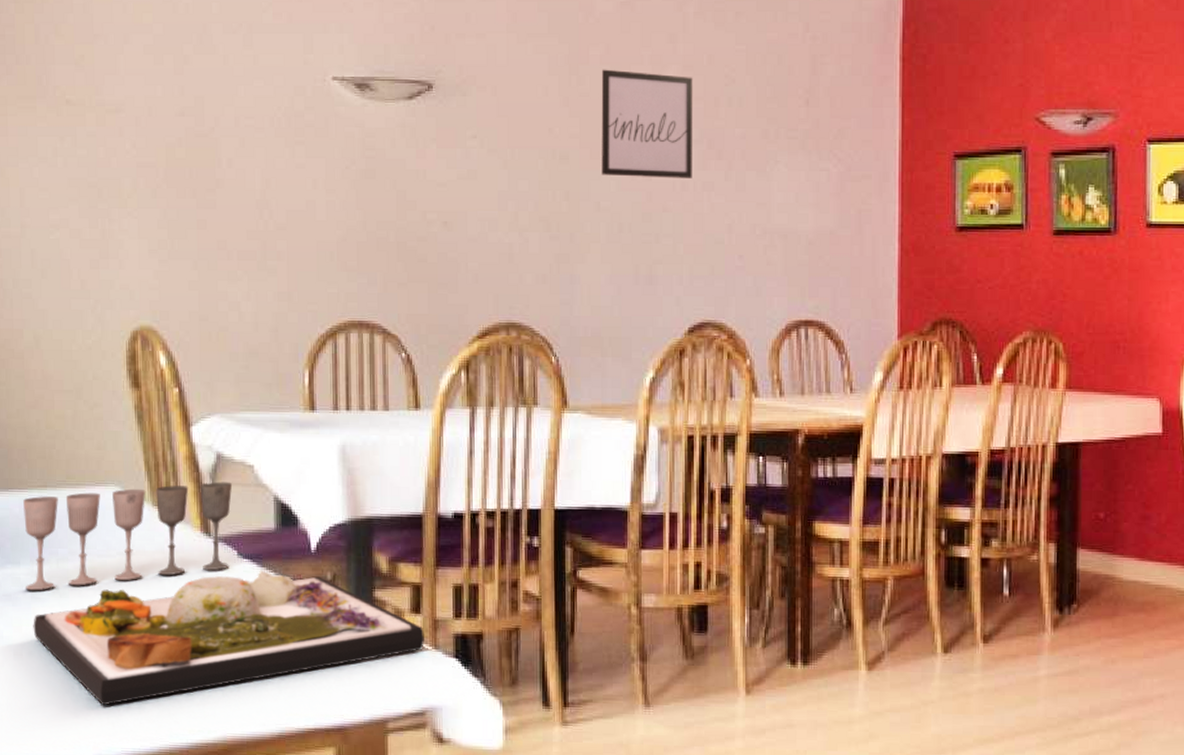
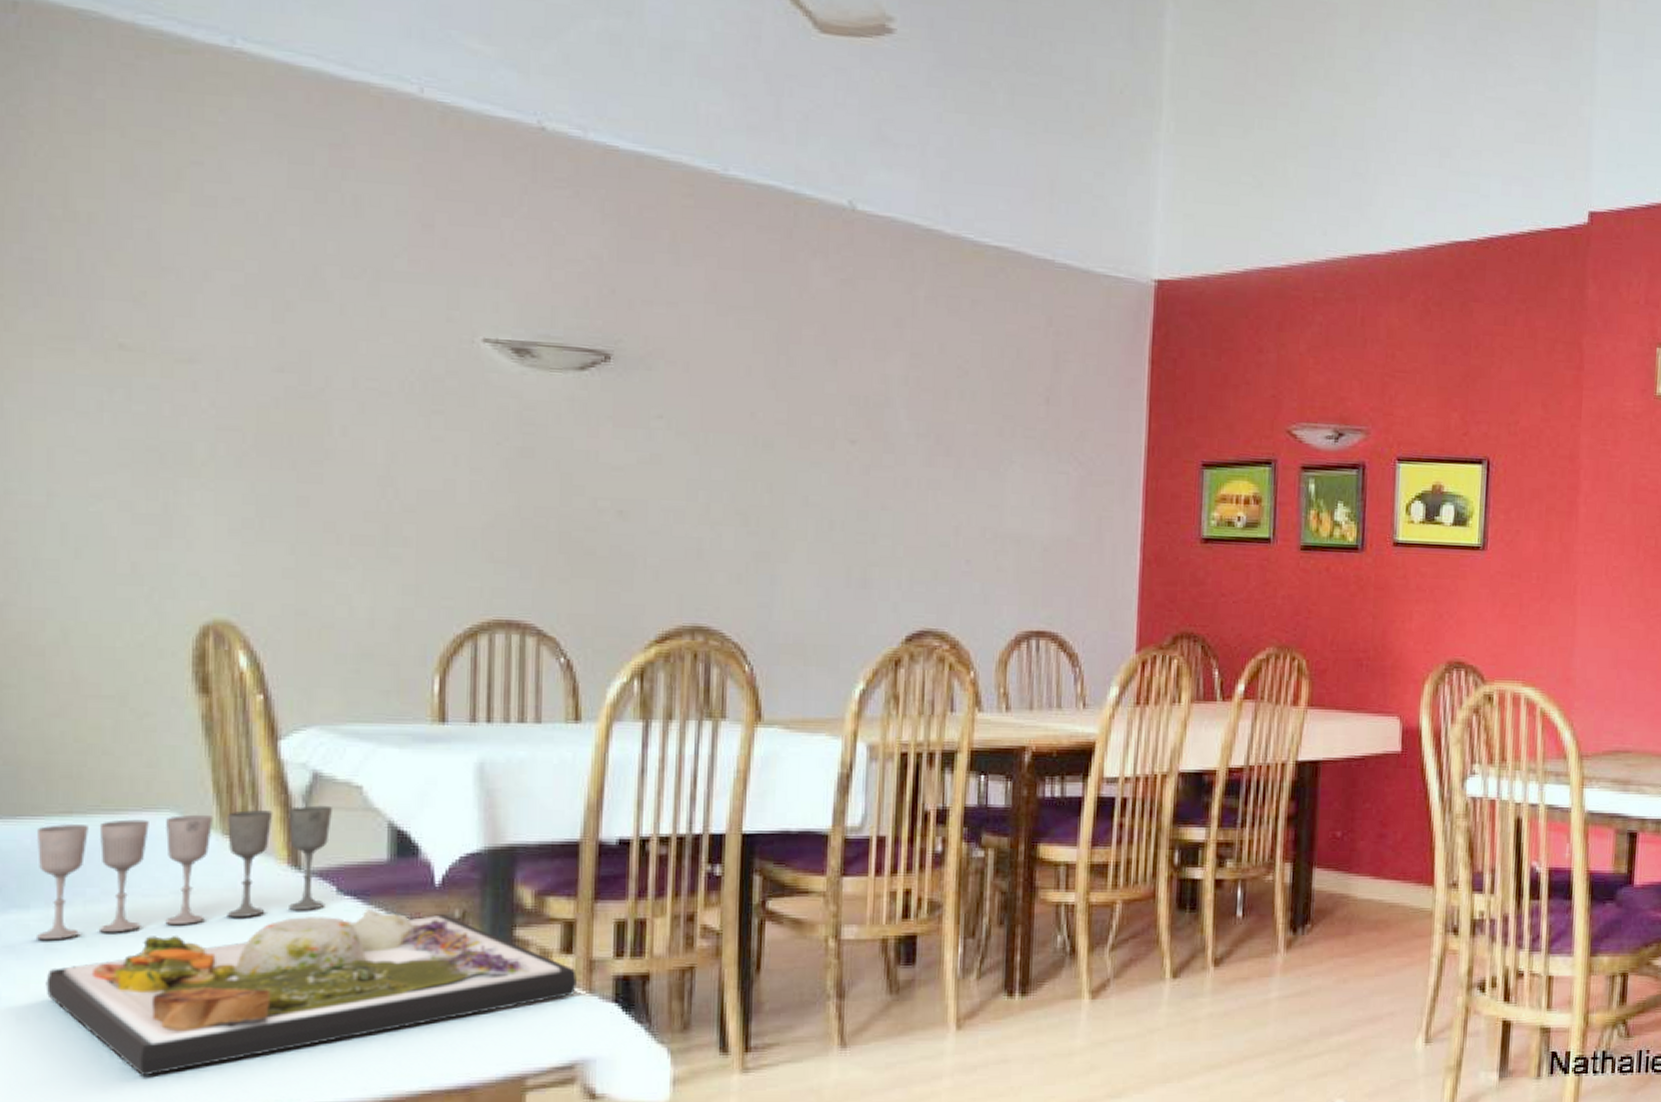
wall art: present [601,69,693,179] -> none [811,351,922,475]

